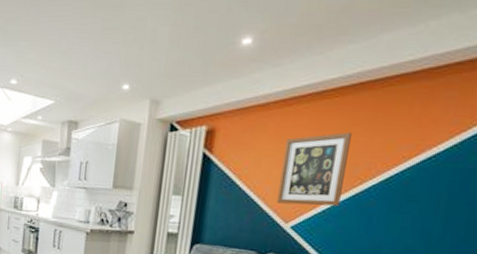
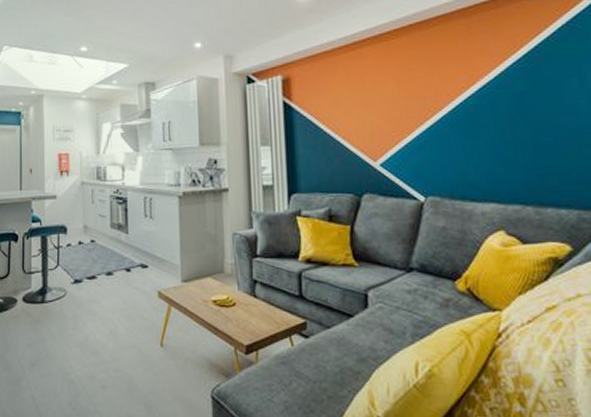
wall art: present [276,132,352,206] -> none [357,69,419,143]

